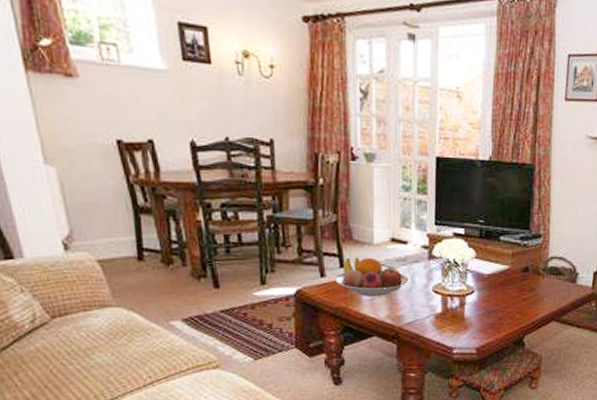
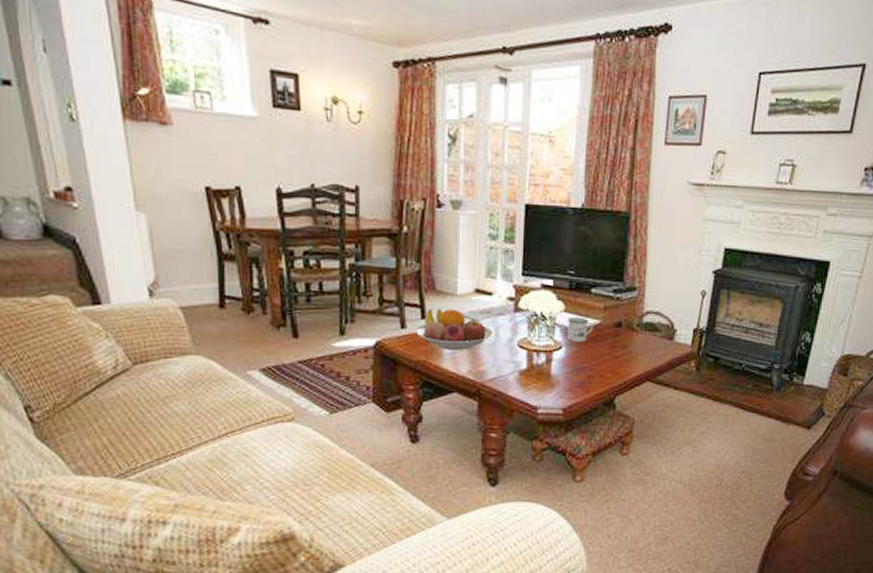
mug: none [479,263,503,287] -> present [567,317,593,342]

